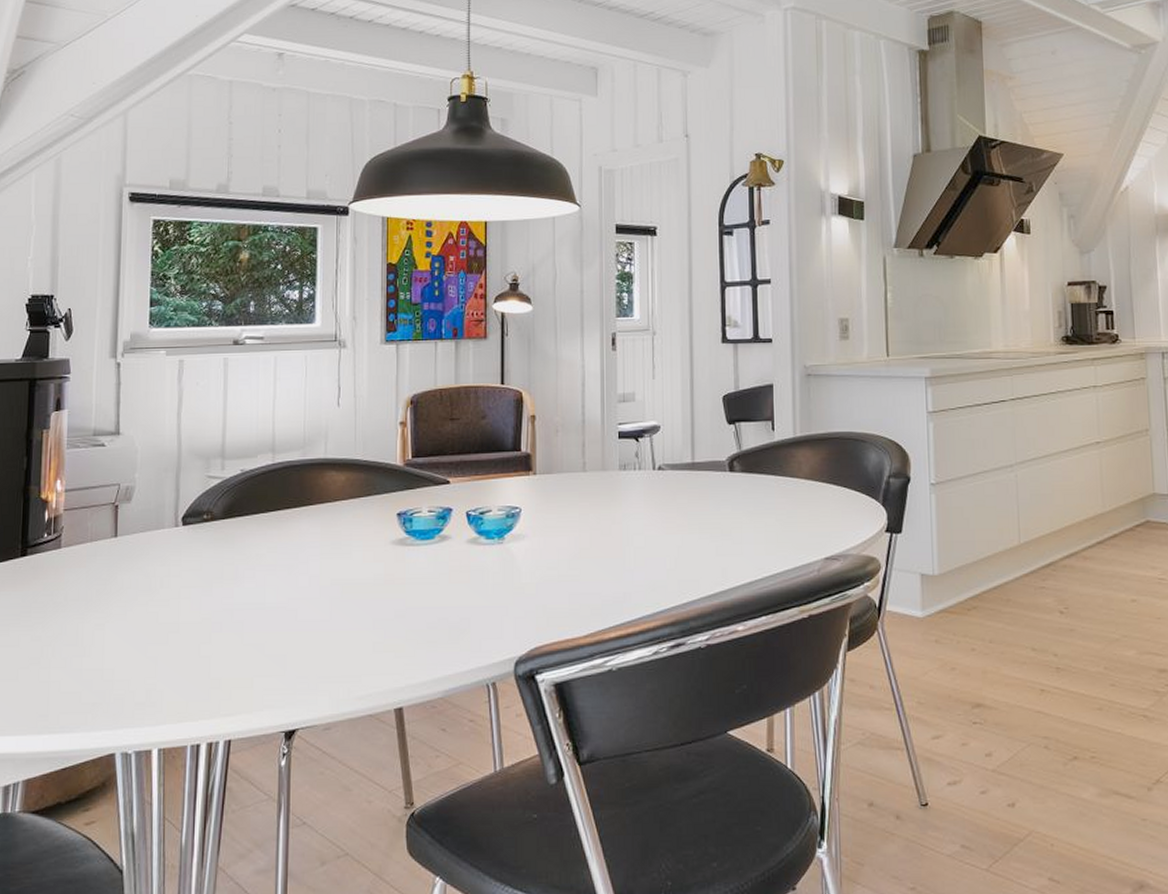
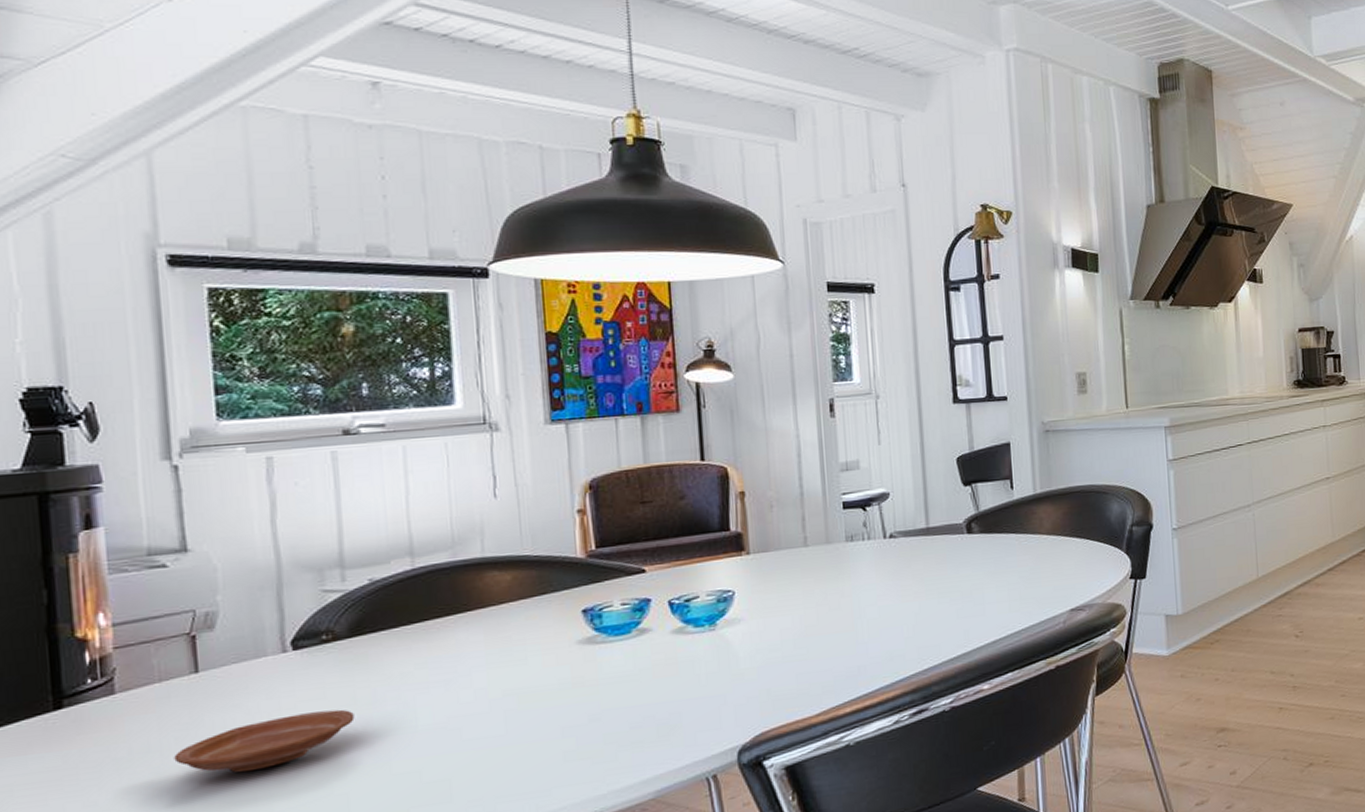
plate: none [94,581,221,627] -> present [174,709,355,773]

